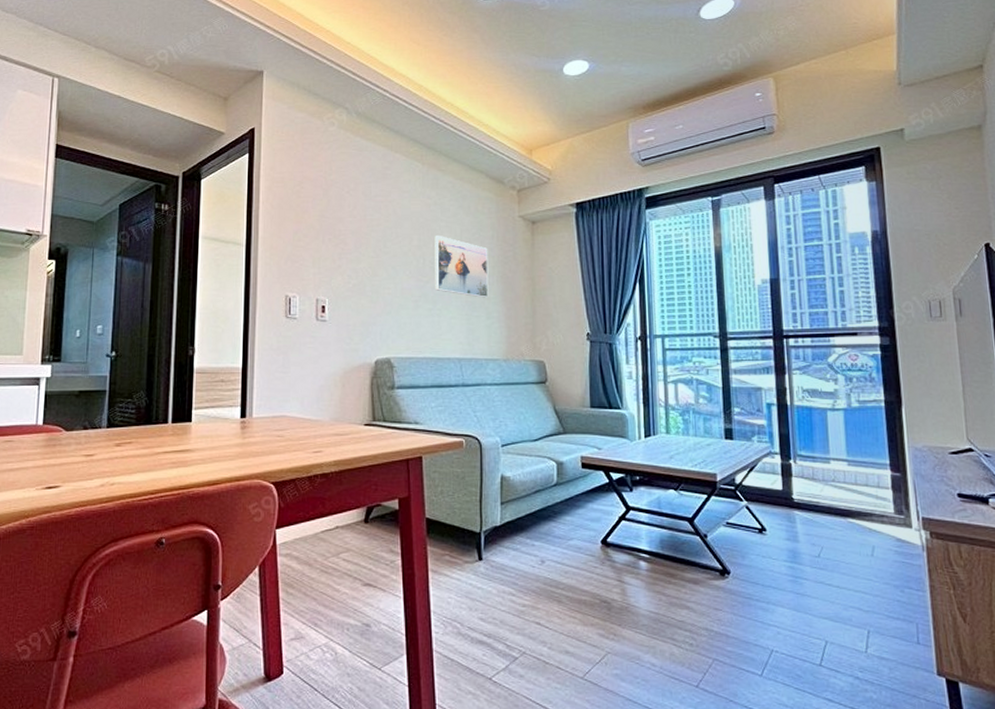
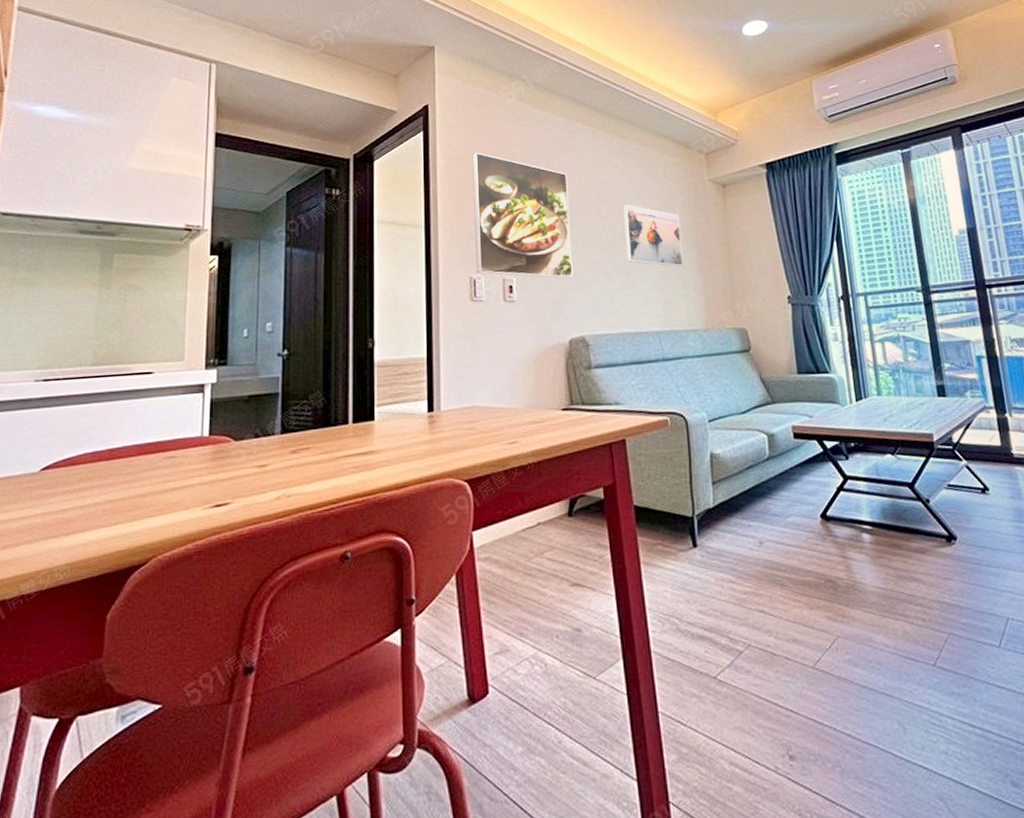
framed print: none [292,176,383,302] -> present [472,152,573,278]

